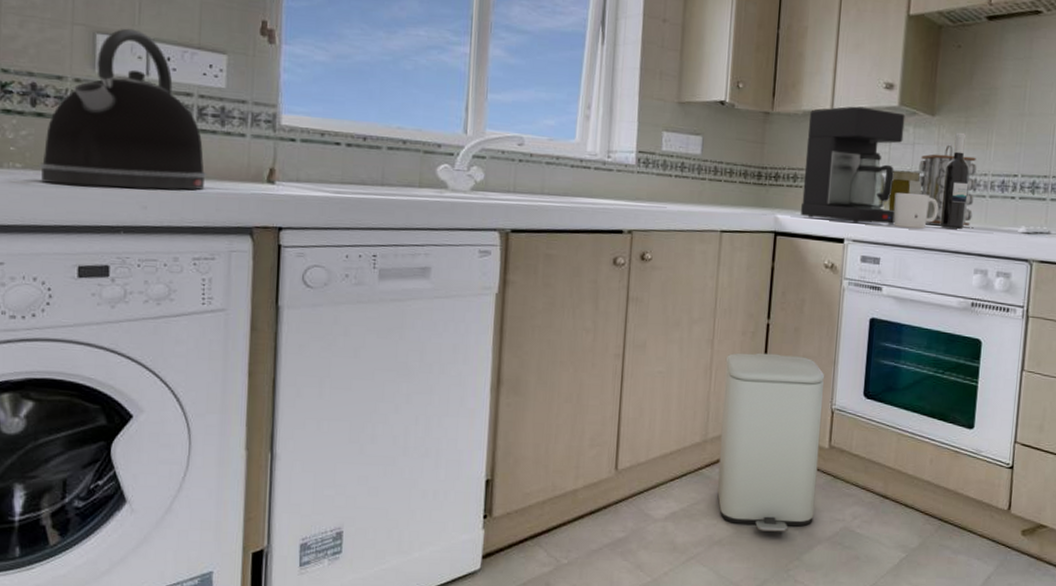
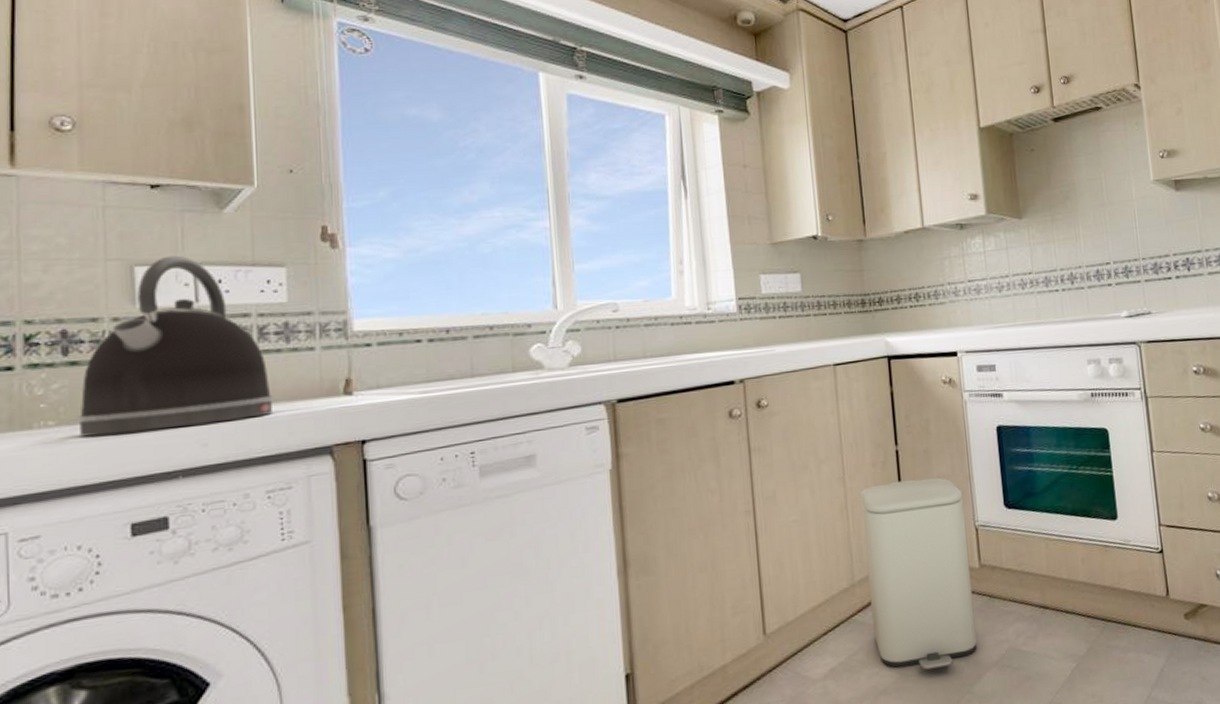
coffee maker: present [800,106,905,225] -> none [902,220,1003,336]
jar: present [883,170,922,211] -> none [989,275,1024,317]
mug: present [893,193,939,229] -> none [998,295,1043,331]
spice rack: present [918,144,977,226] -> none [1016,243,1076,324]
wine bottle: present [939,132,970,230] -> none [1041,230,1069,326]

